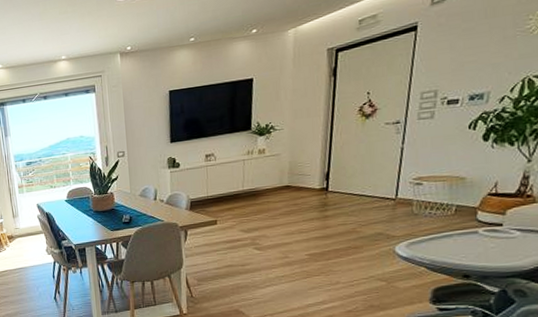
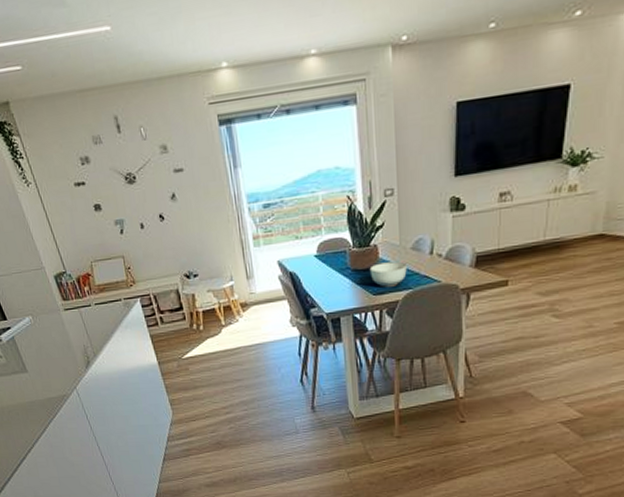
bowl: none [107,205,137,225] -> present [369,261,407,287]

